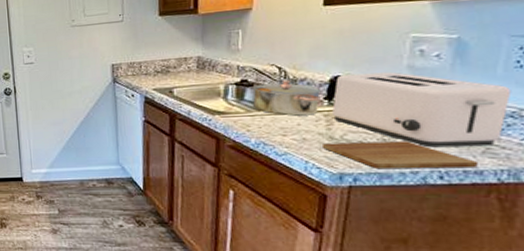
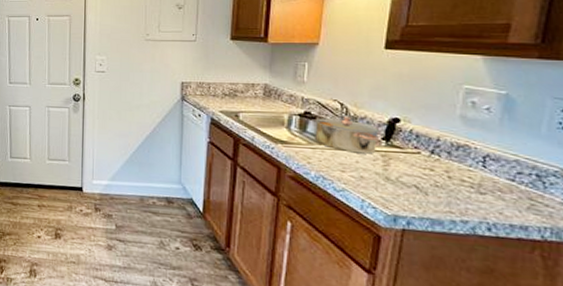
cutting board: present [321,141,480,170] -> none [377,183,525,223]
toaster: present [332,71,512,146] -> none [389,117,554,202]

